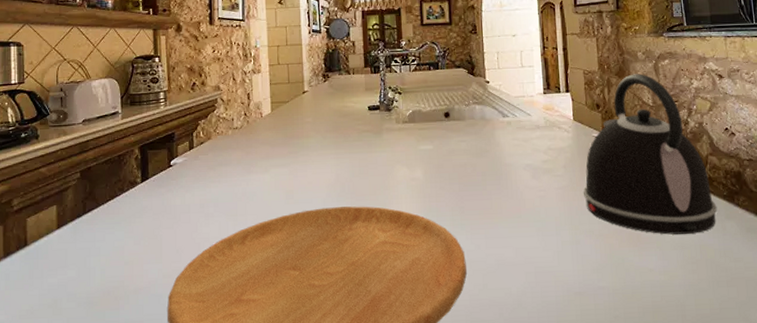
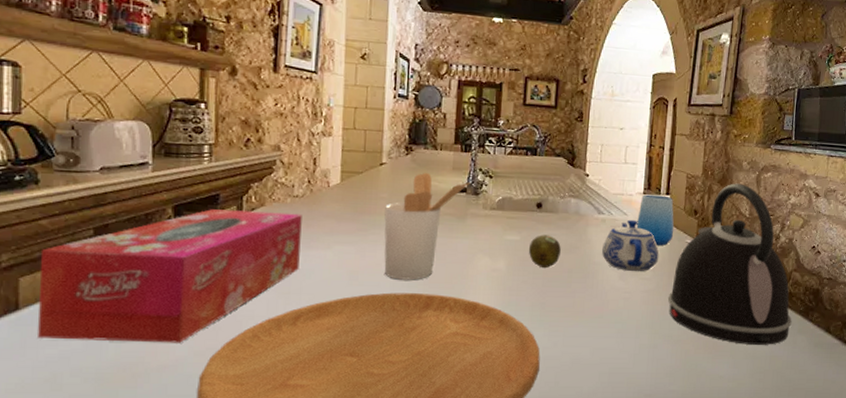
tissue box: none [42,143,243,269] -> present [38,209,302,343]
utensil holder: none [311,96,382,196] -> present [384,173,470,280]
fruit: none [442,142,472,174] -> present [528,235,561,269]
teapot: none [511,119,568,170] -> present [602,219,659,272]
cup: none [541,93,580,142] -> present [637,194,675,246]

